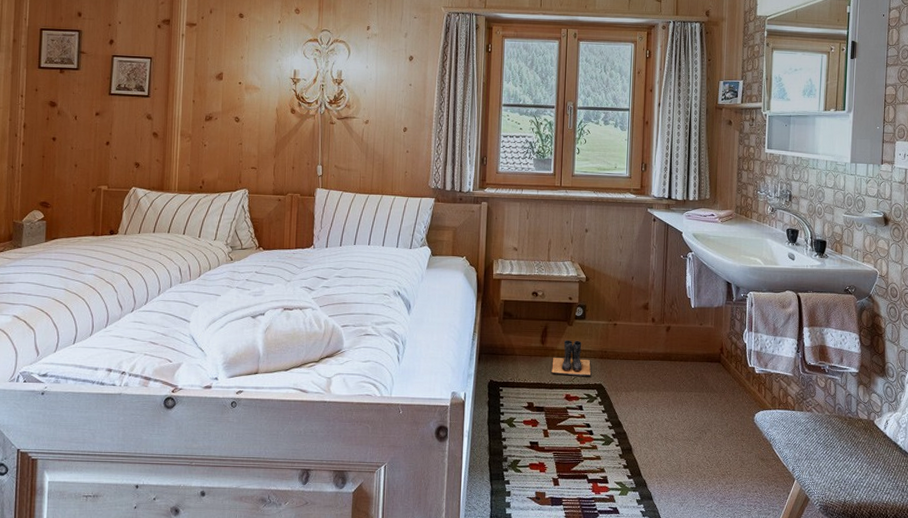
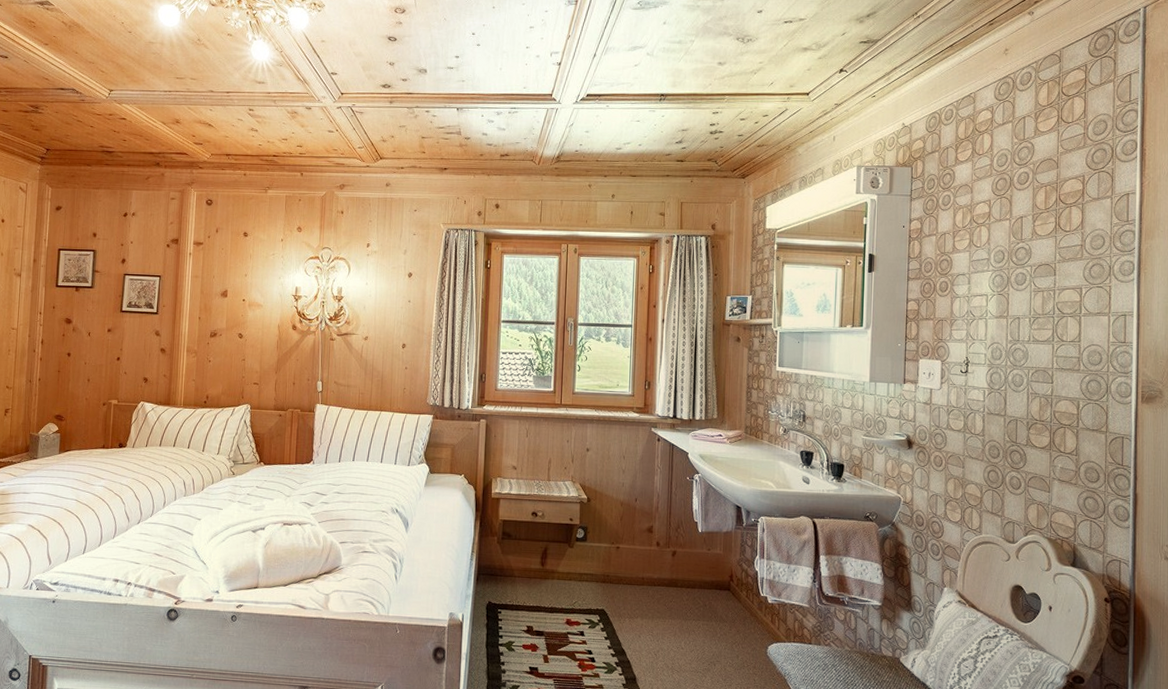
boots: present [551,340,592,376] -> none [552,562,593,601]

